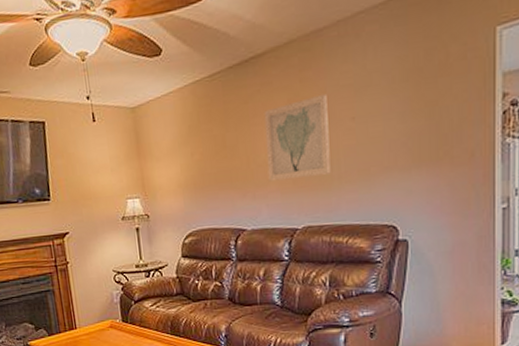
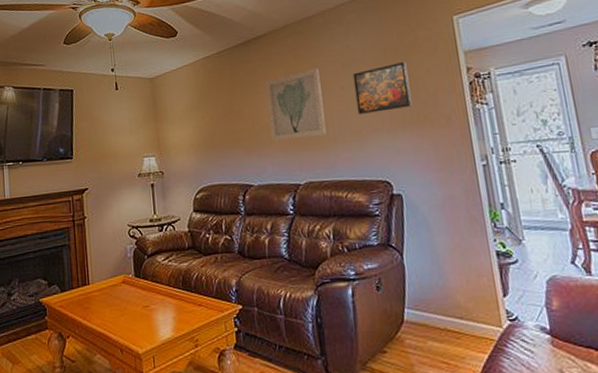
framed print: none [366,86,432,150] -> present [352,62,412,114]

